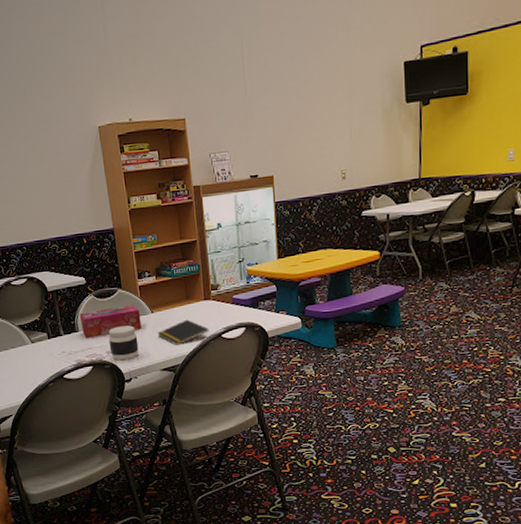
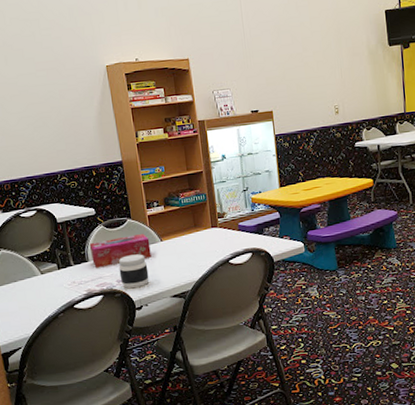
notepad: present [157,319,209,345] -> none [166,246,217,272]

